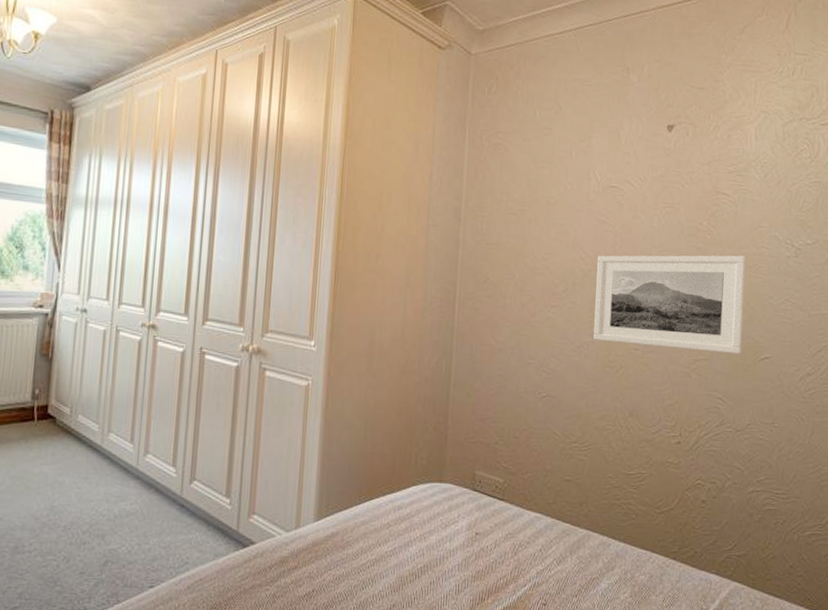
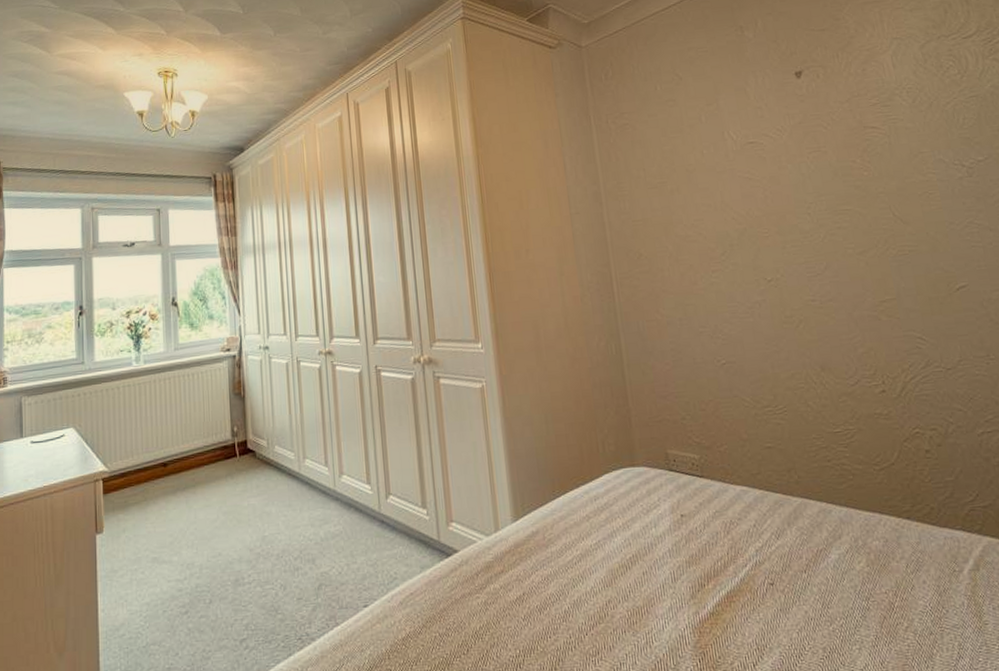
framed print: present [593,255,745,355] -> none [750,185,931,298]

